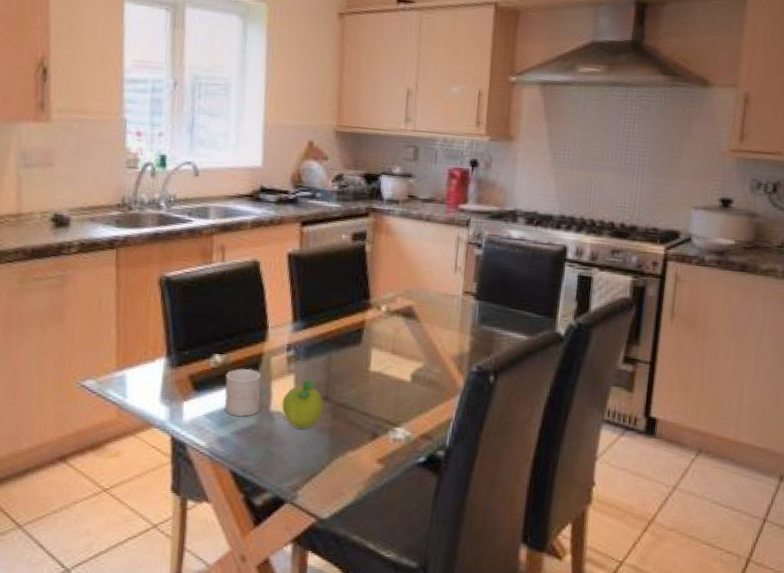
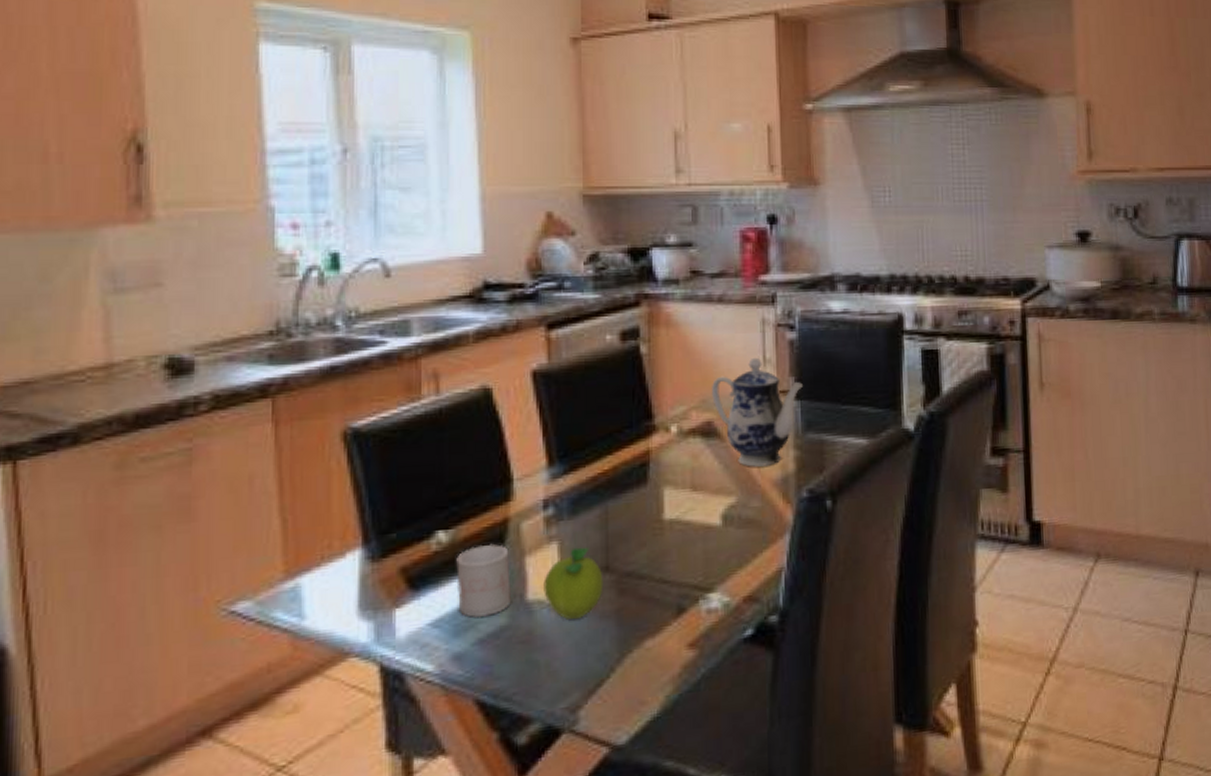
teapot: none [413,264,483,345] -> present [711,357,803,467]

